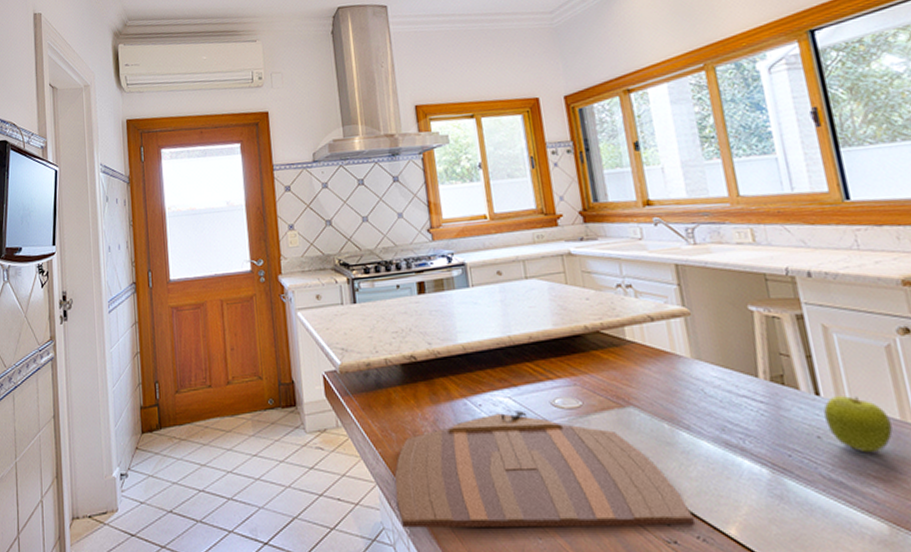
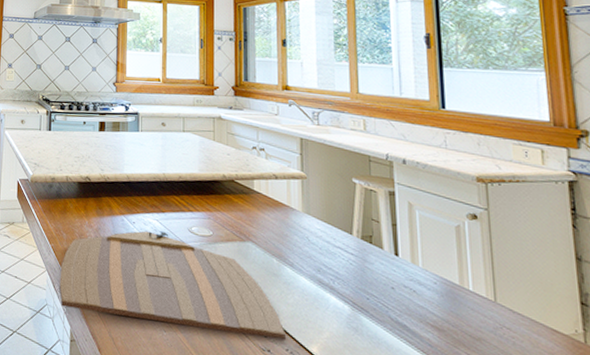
fruit: present [823,396,893,453] -> none [400,258,452,307]

